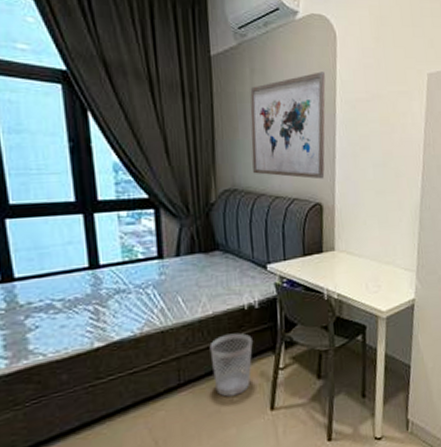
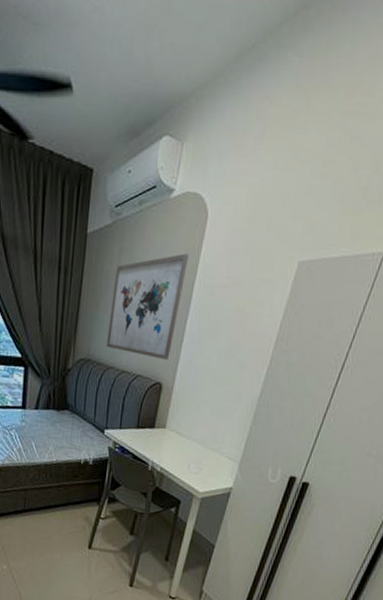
wastebasket: present [209,333,253,397] -> none [49,480,83,530]

